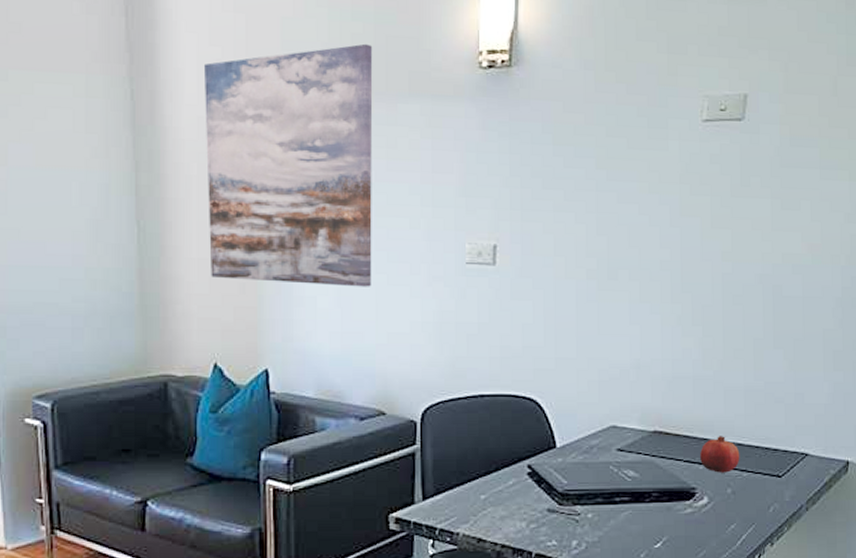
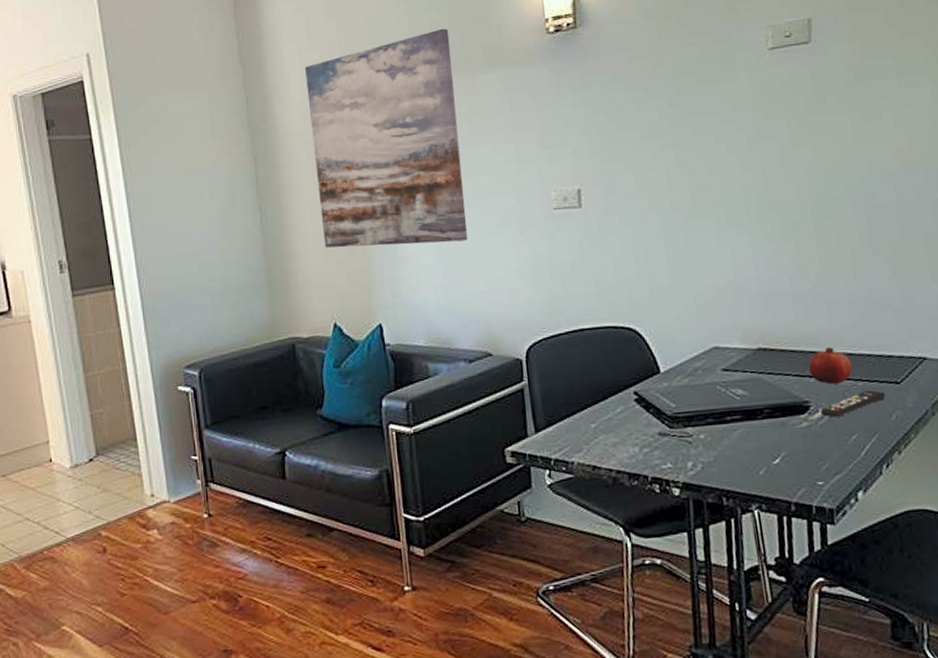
remote control: none [705,482,767,506] -> present [820,390,886,418]

